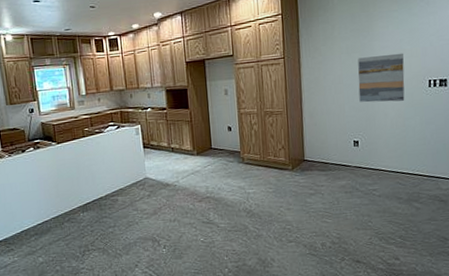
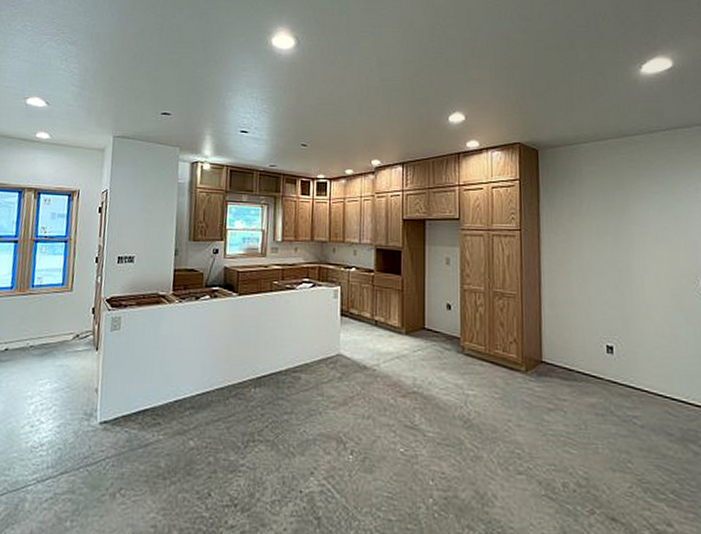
wall art: present [358,53,405,103] -> none [611,242,673,303]

